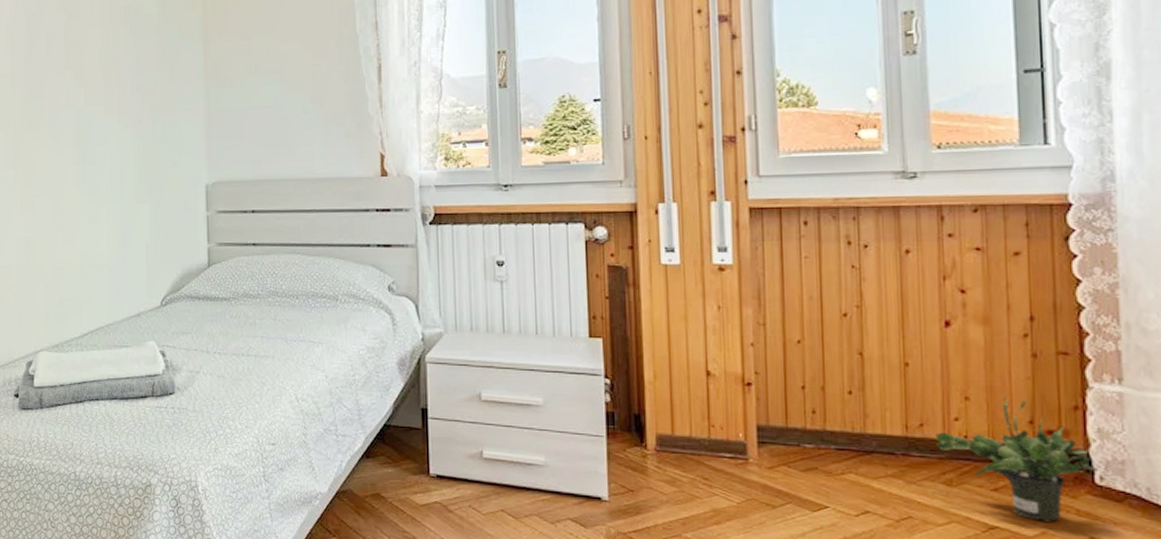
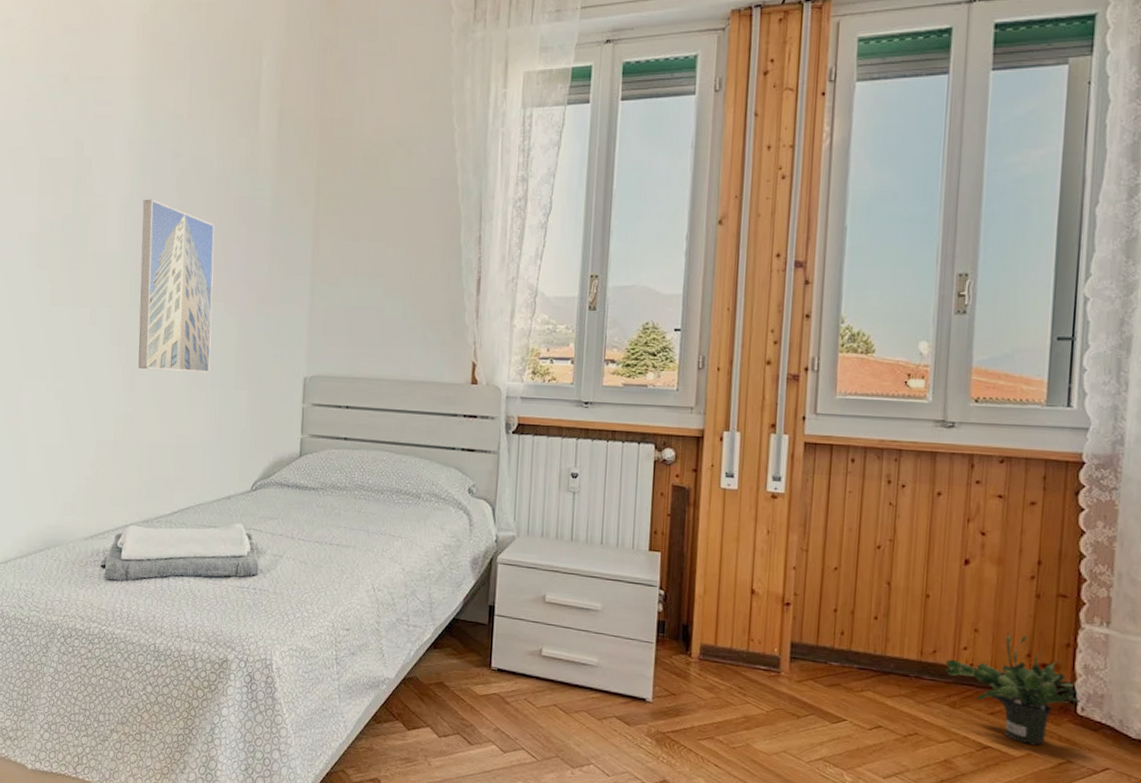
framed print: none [28,17,108,191] -> present [138,199,214,373]

